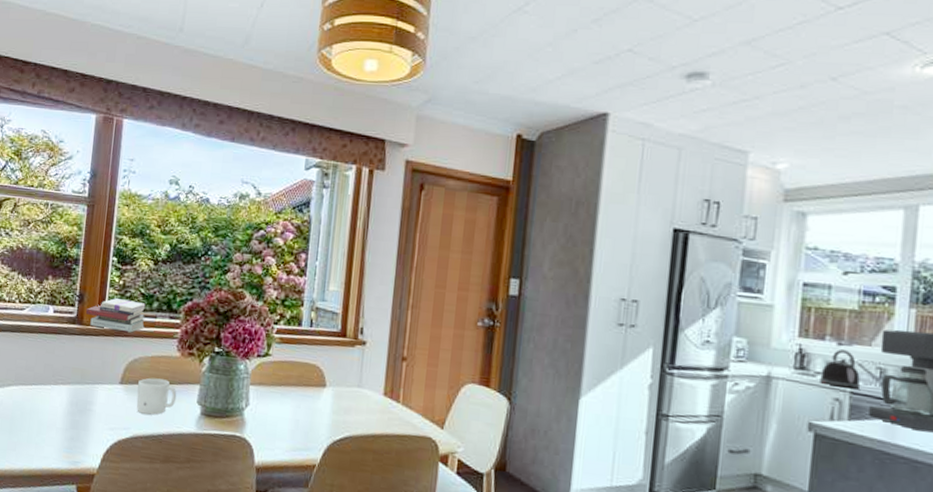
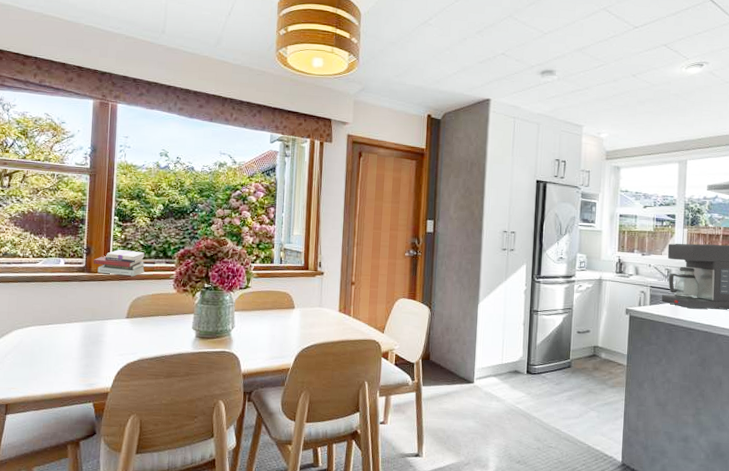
mug: present [136,378,177,415] -> none [141,311,175,341]
kettle: present [820,350,861,389] -> none [632,258,657,284]

